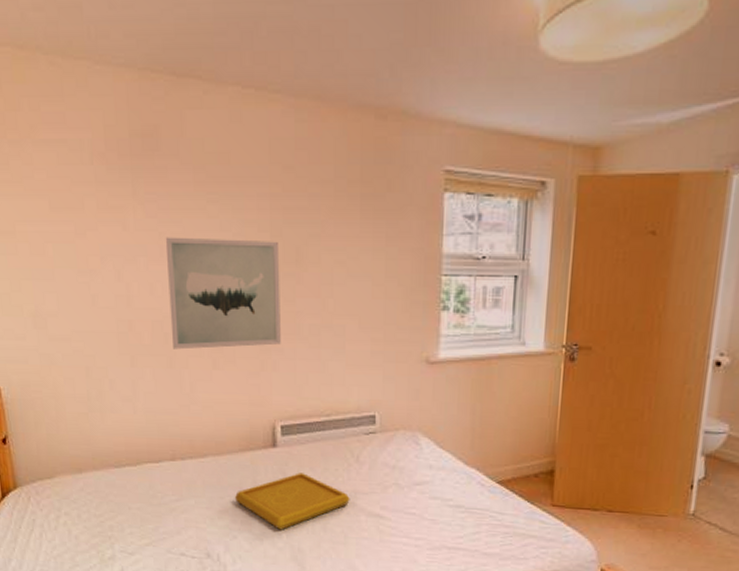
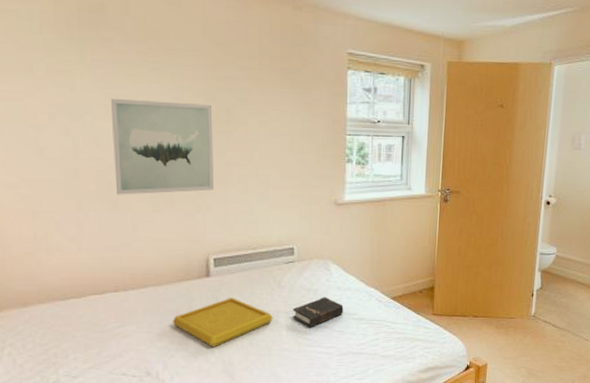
hardback book: none [374,476,436,513] -> present [293,297,344,327]

